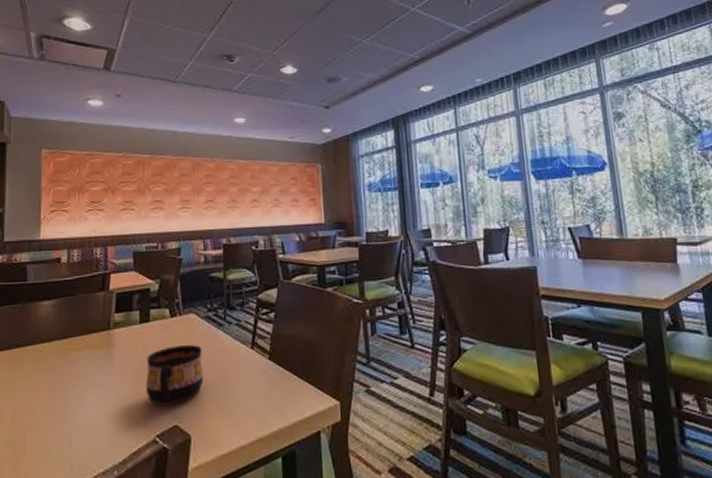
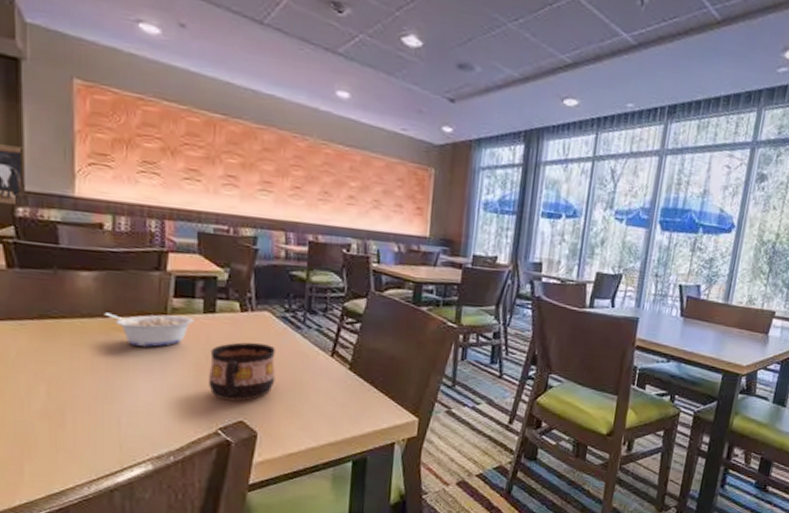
legume: none [60,329,132,362] -> present [104,312,194,347]

